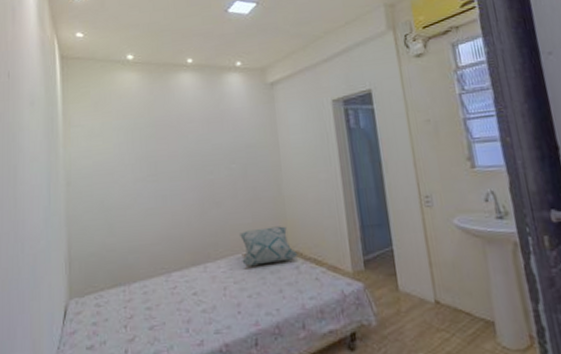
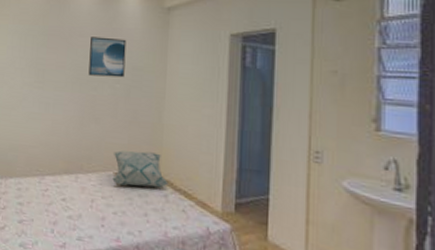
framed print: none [200,119,239,160] -> present [88,36,127,78]

